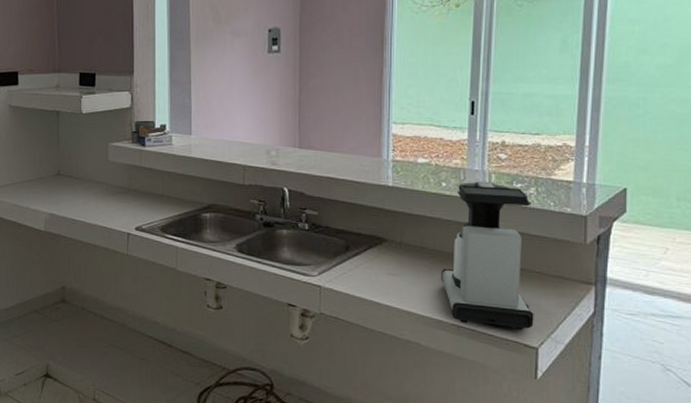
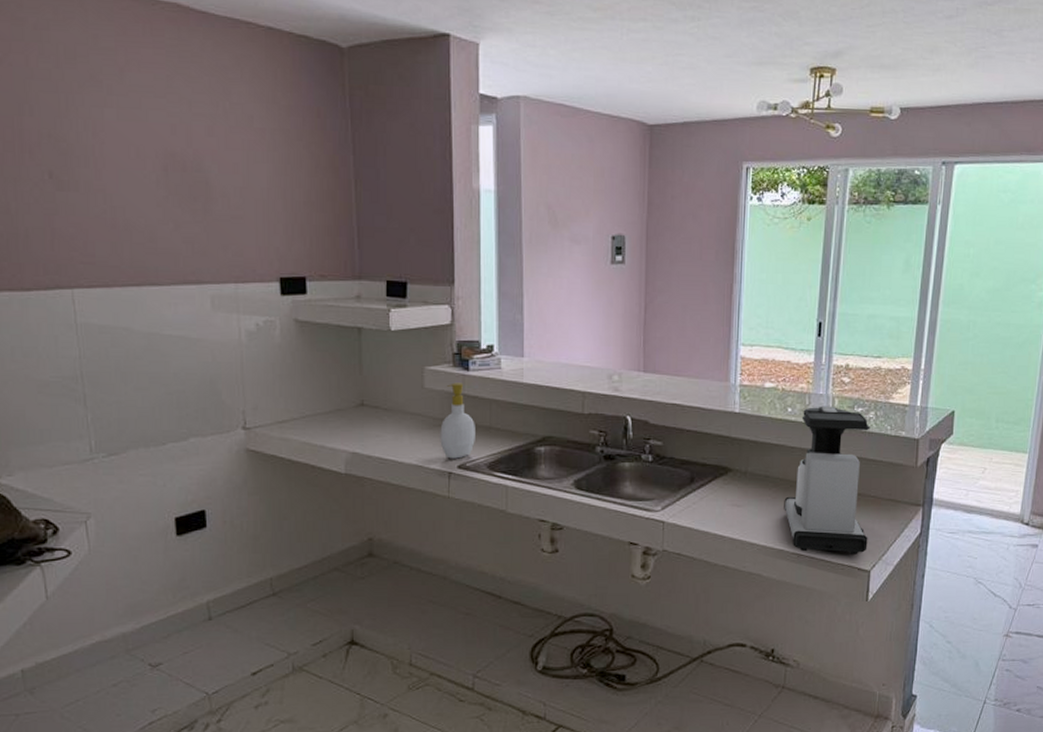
soap bottle: none [121,156,150,222] -> present [440,383,475,459]

